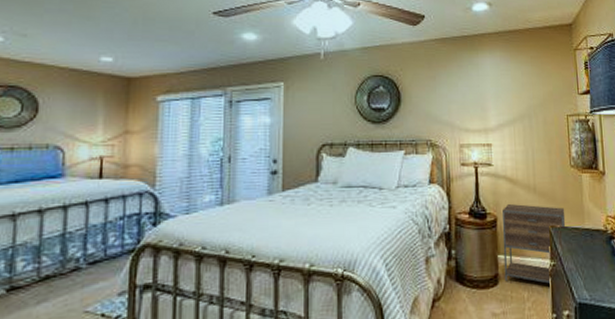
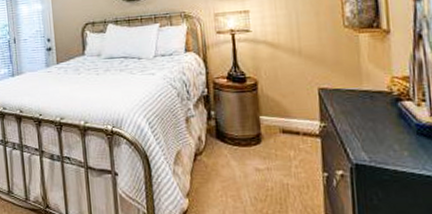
nightstand: present [502,203,566,284] -> none [263,67,339,144]

